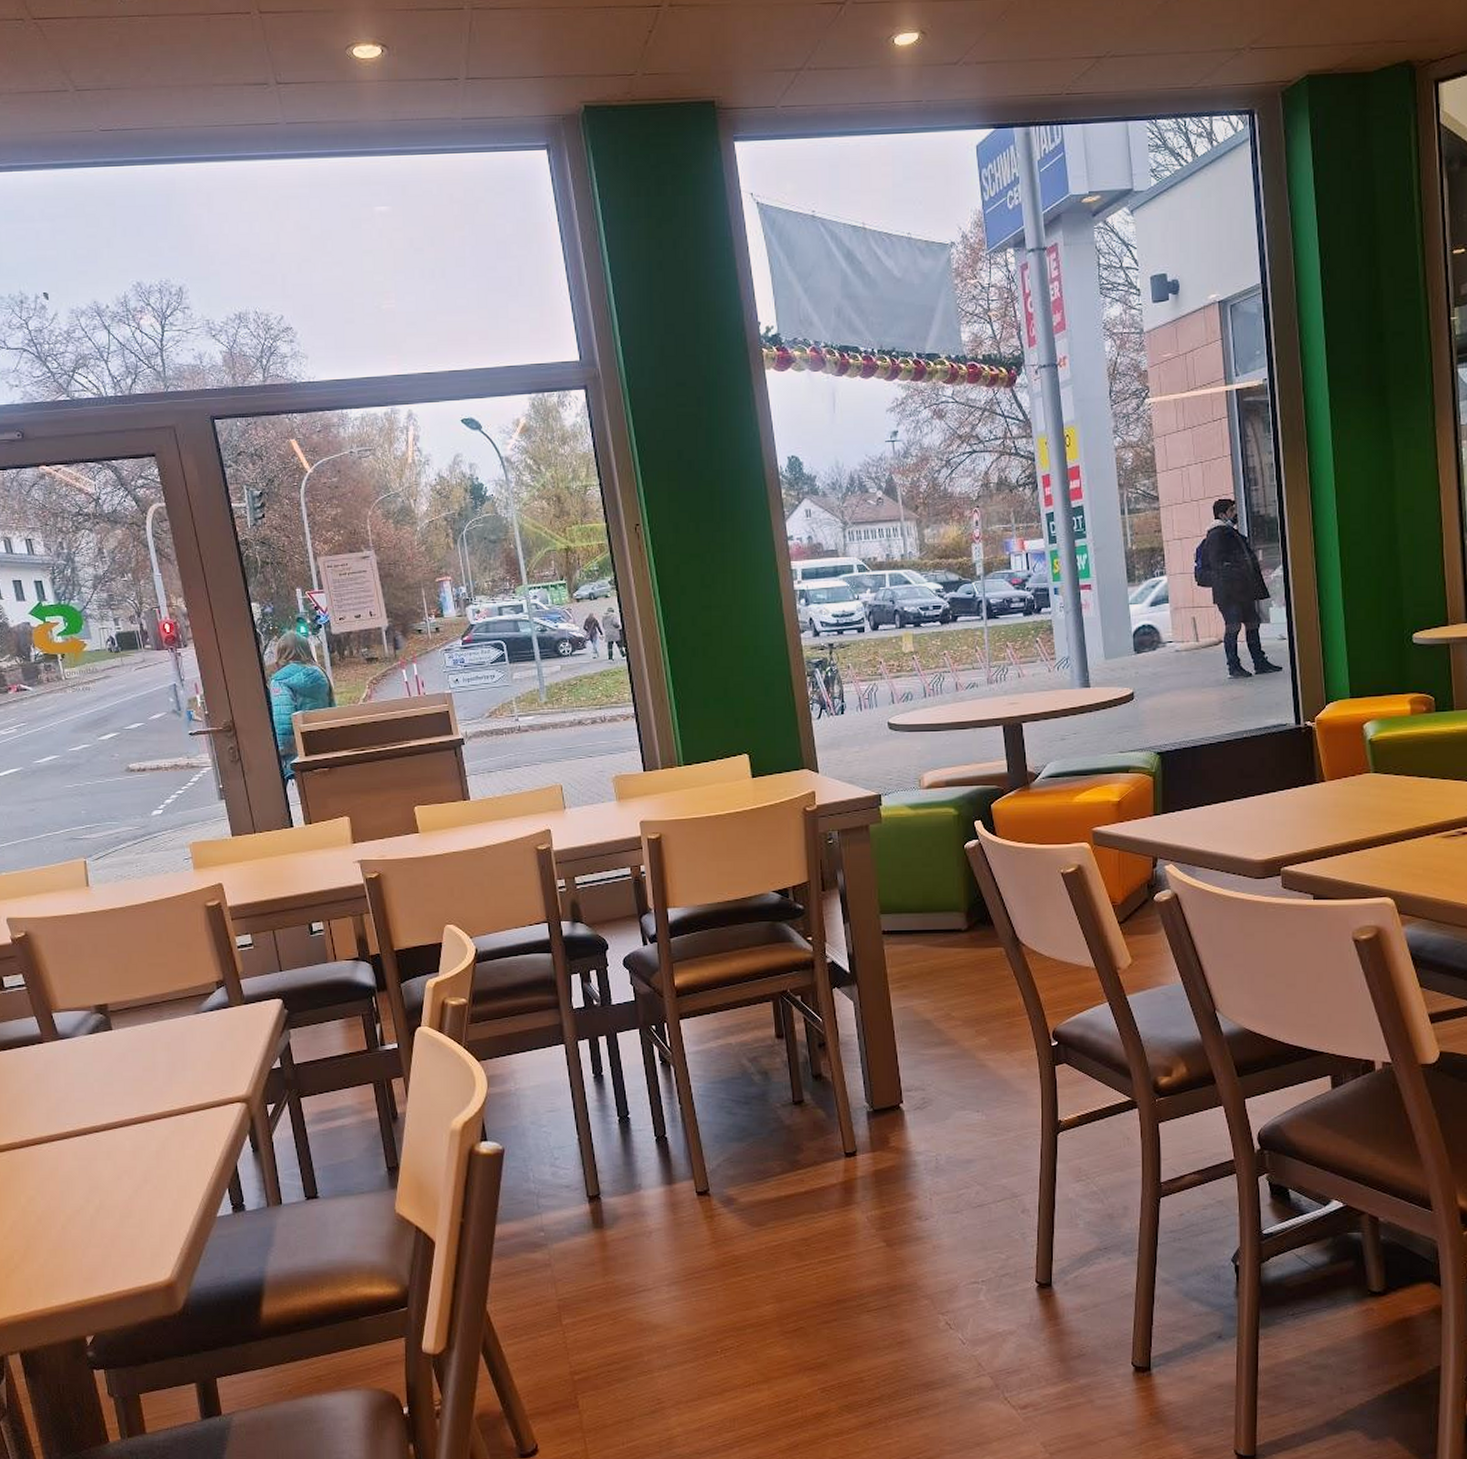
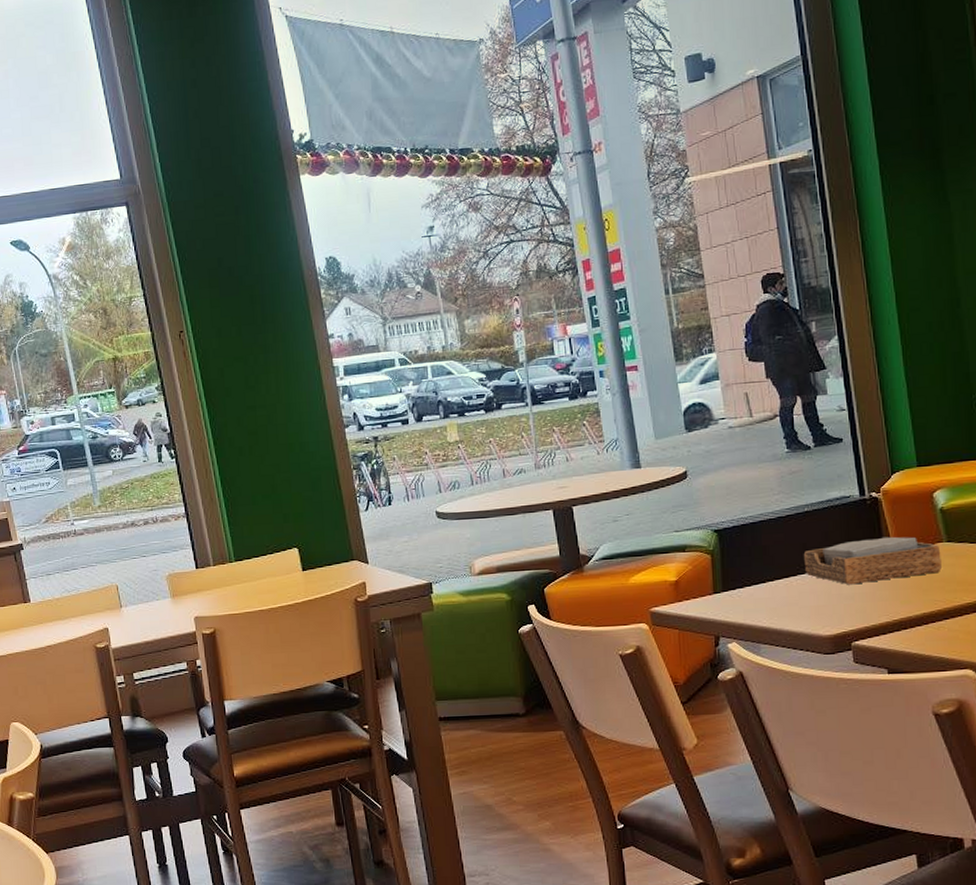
napkin holder: none [1240,765,1368,812] -> present [803,536,942,585]

